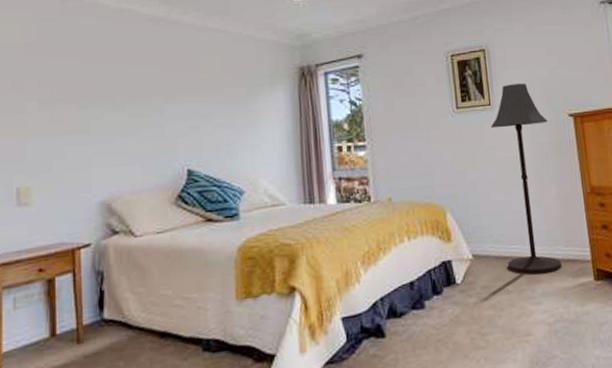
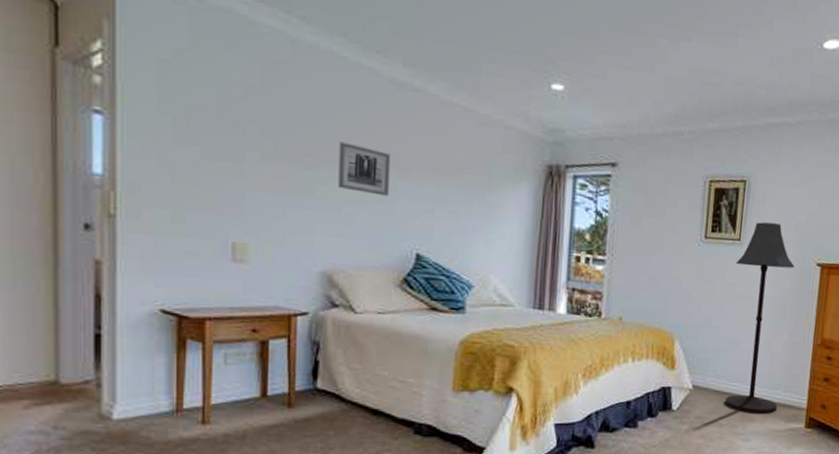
wall art: none [108,78,158,122] -> present [338,141,392,196]

